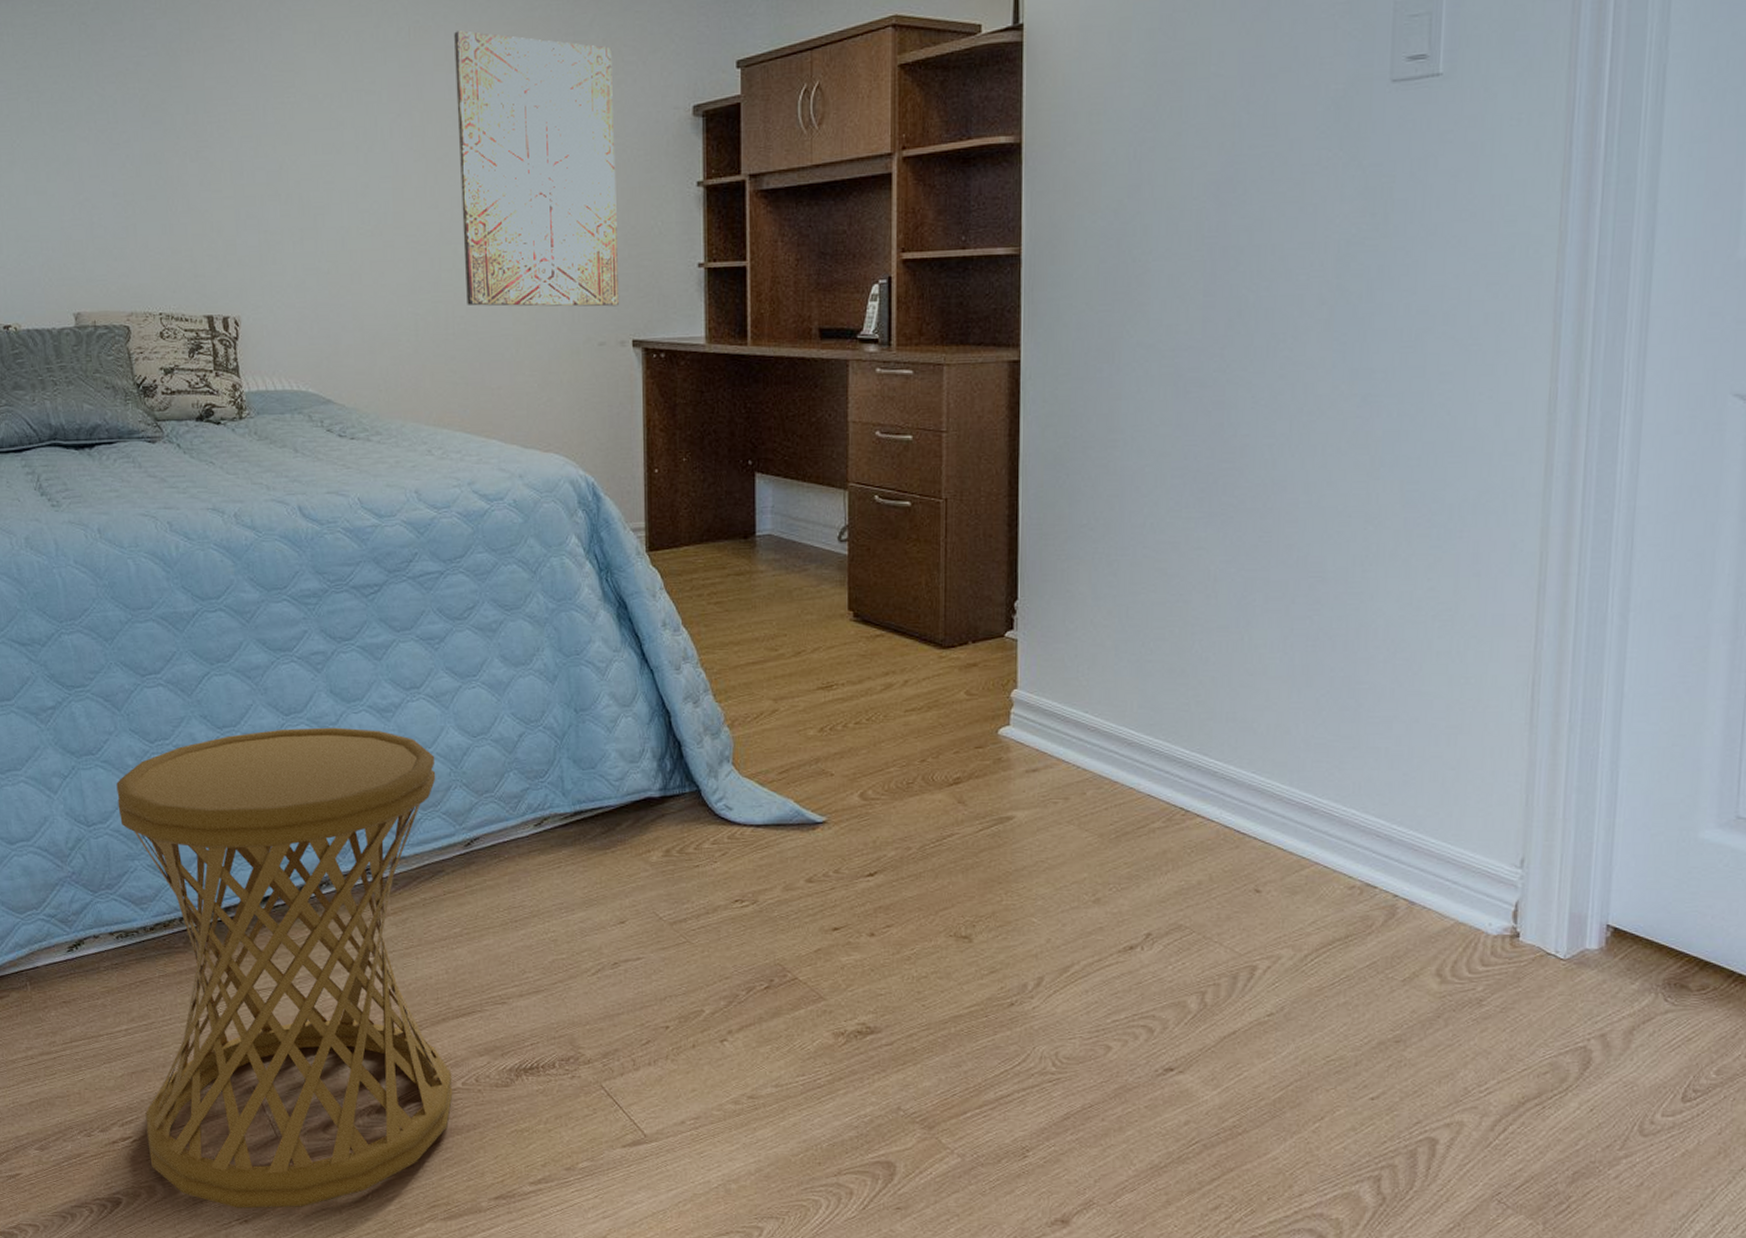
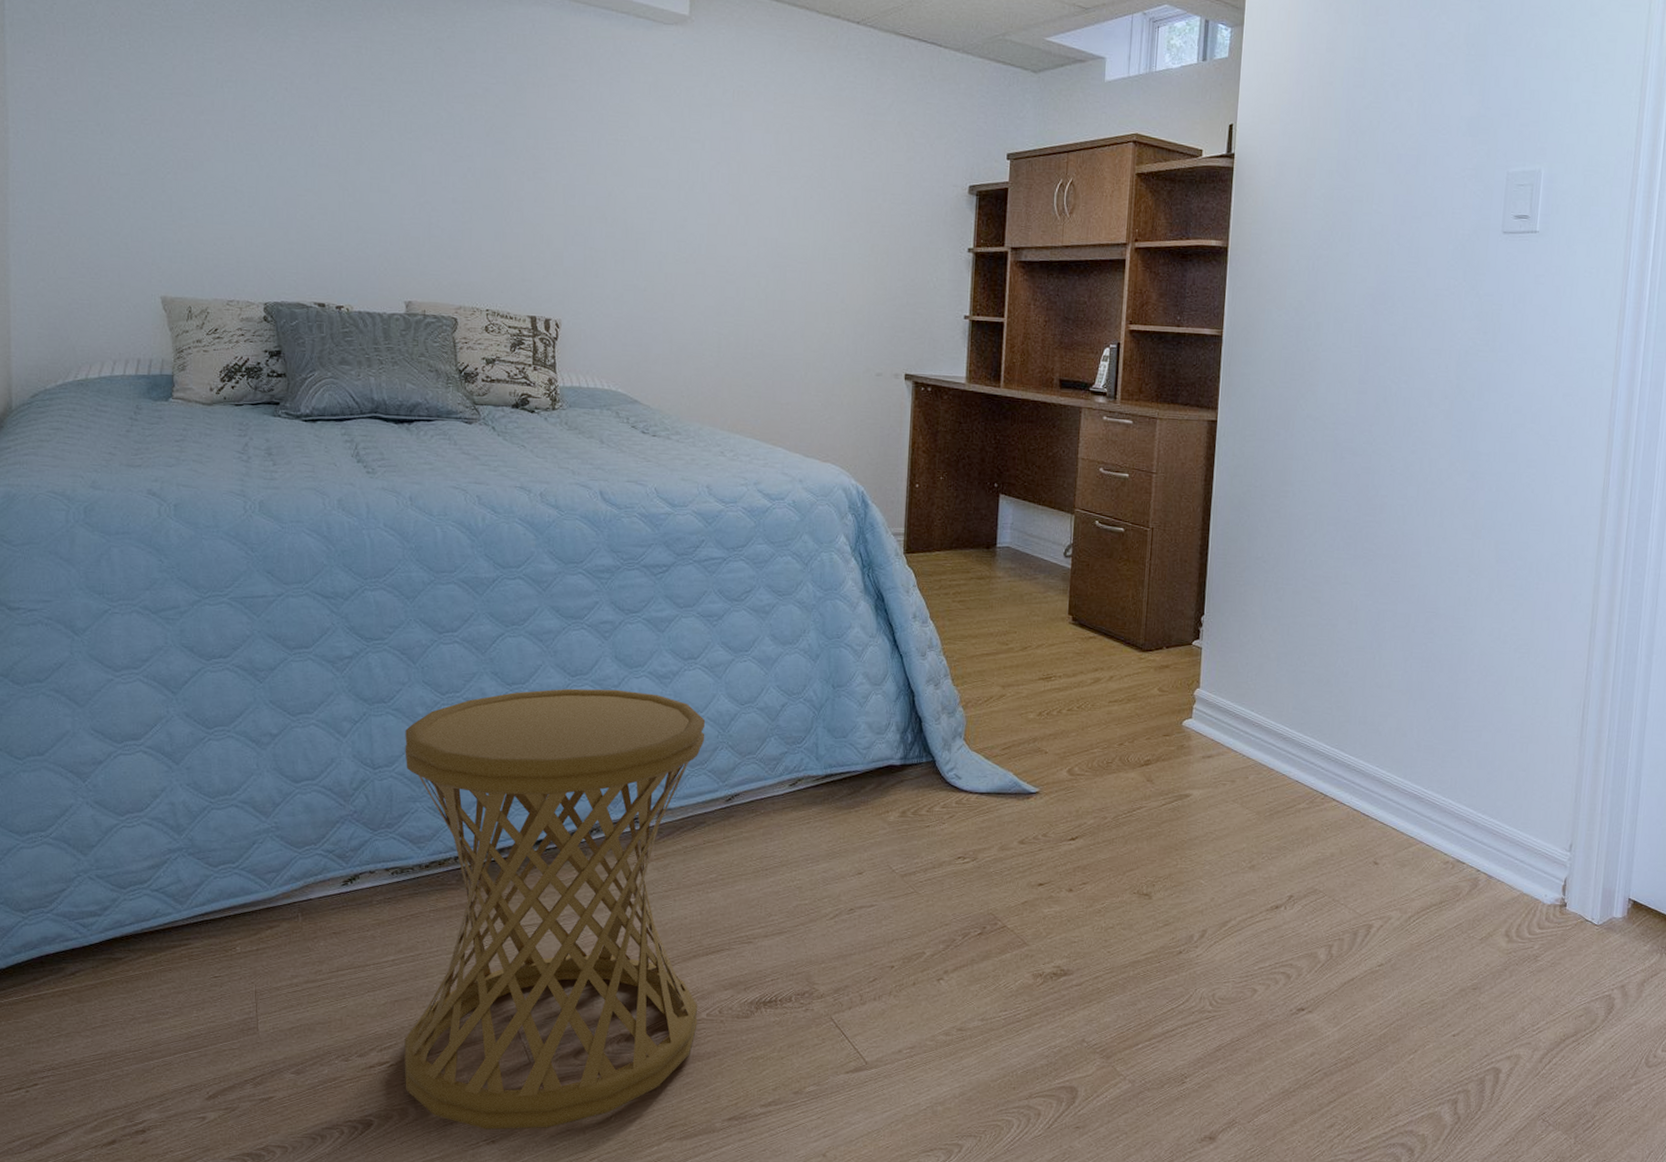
wall art: present [454,31,620,307] -> none [765,99,905,345]

